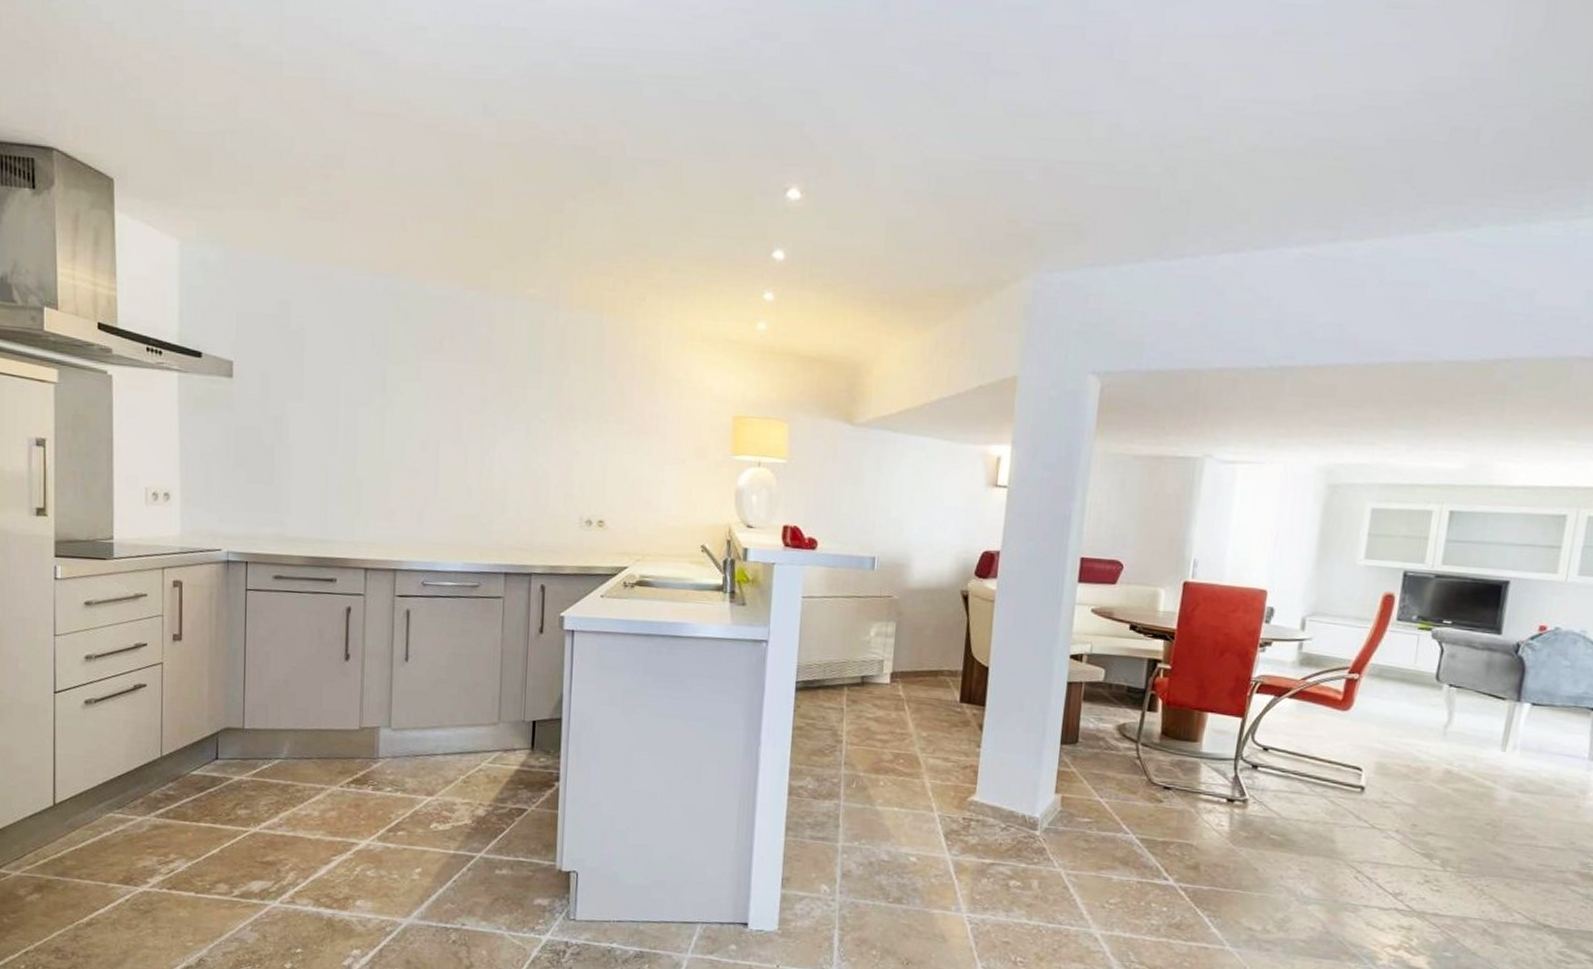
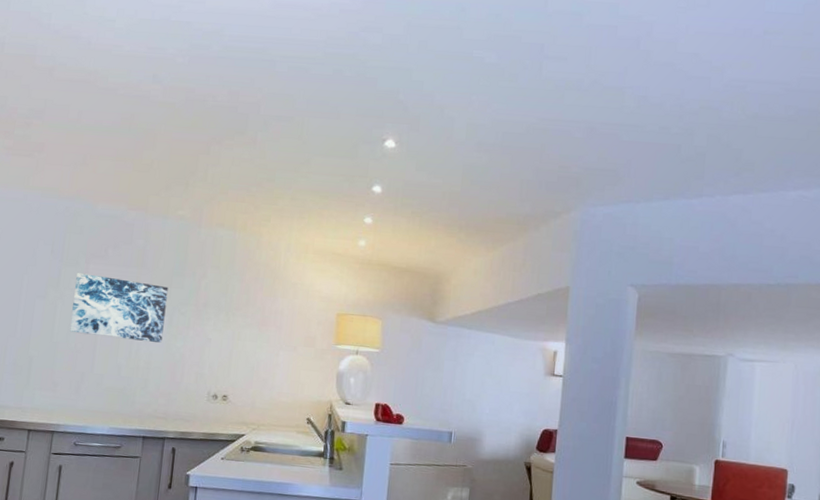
wall art: none [404,372,523,459] -> present [70,273,168,344]

